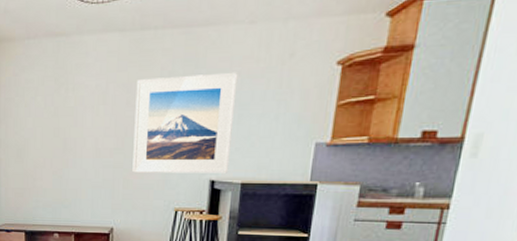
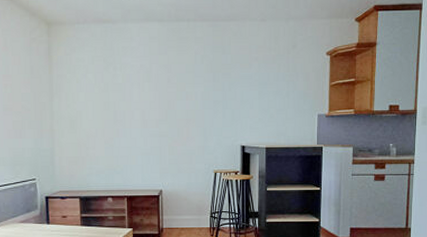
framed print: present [132,72,238,173] -> none [175,58,256,140]

